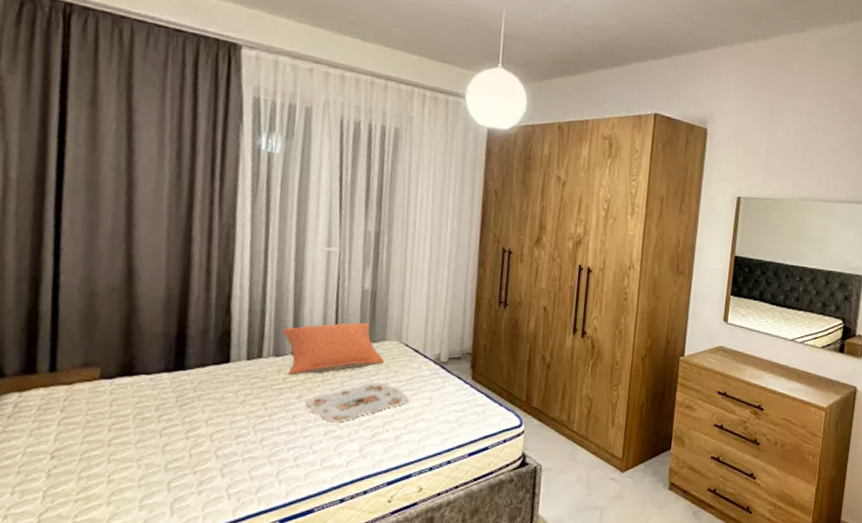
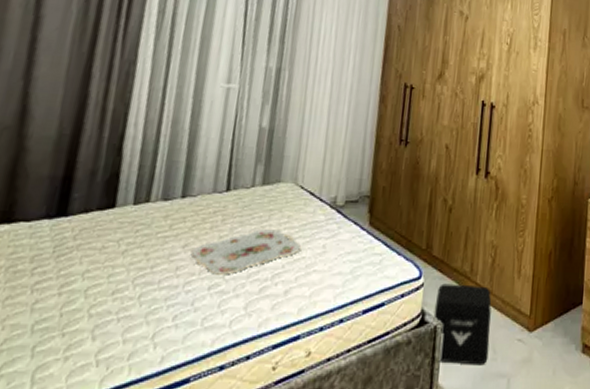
pillow: present [282,322,385,376] -> none [173,163,278,222]
air purifier: none [533,431,587,500] -> present [433,283,492,366]

